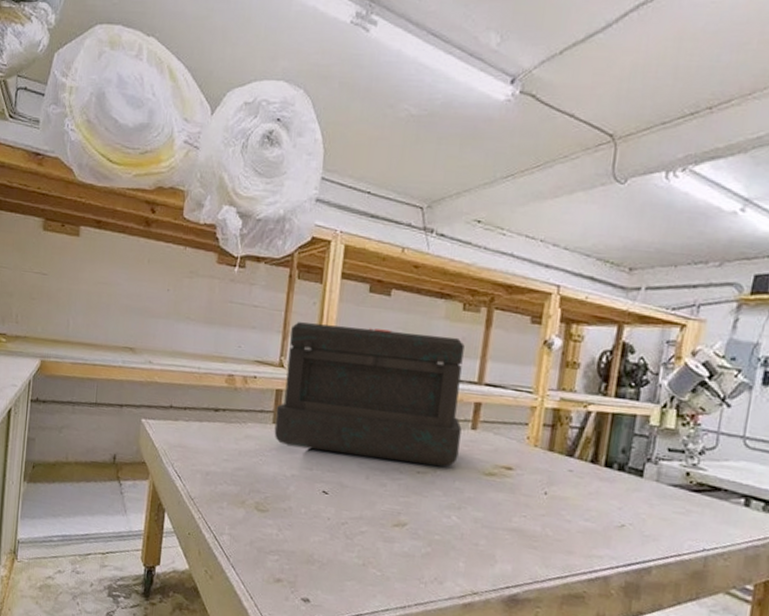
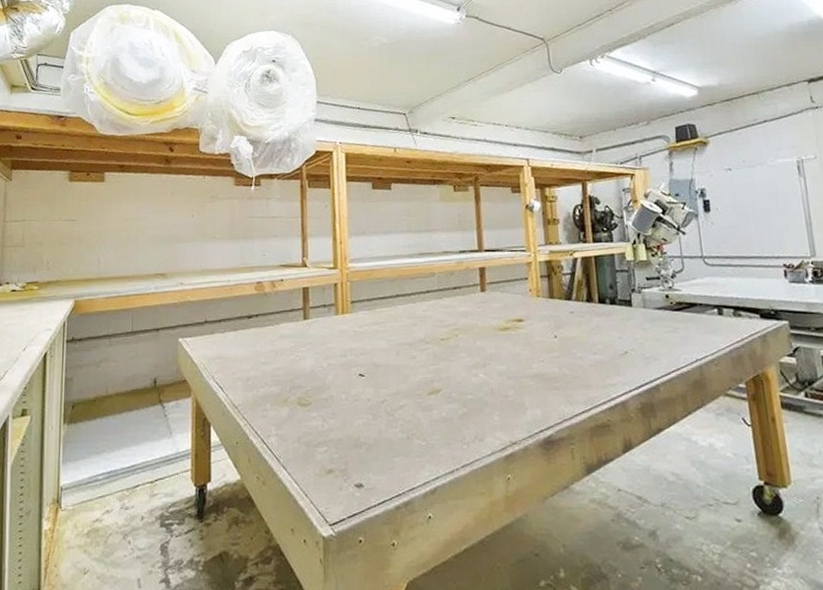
toolbox: present [274,322,465,467] -> none [305,215,474,338]

